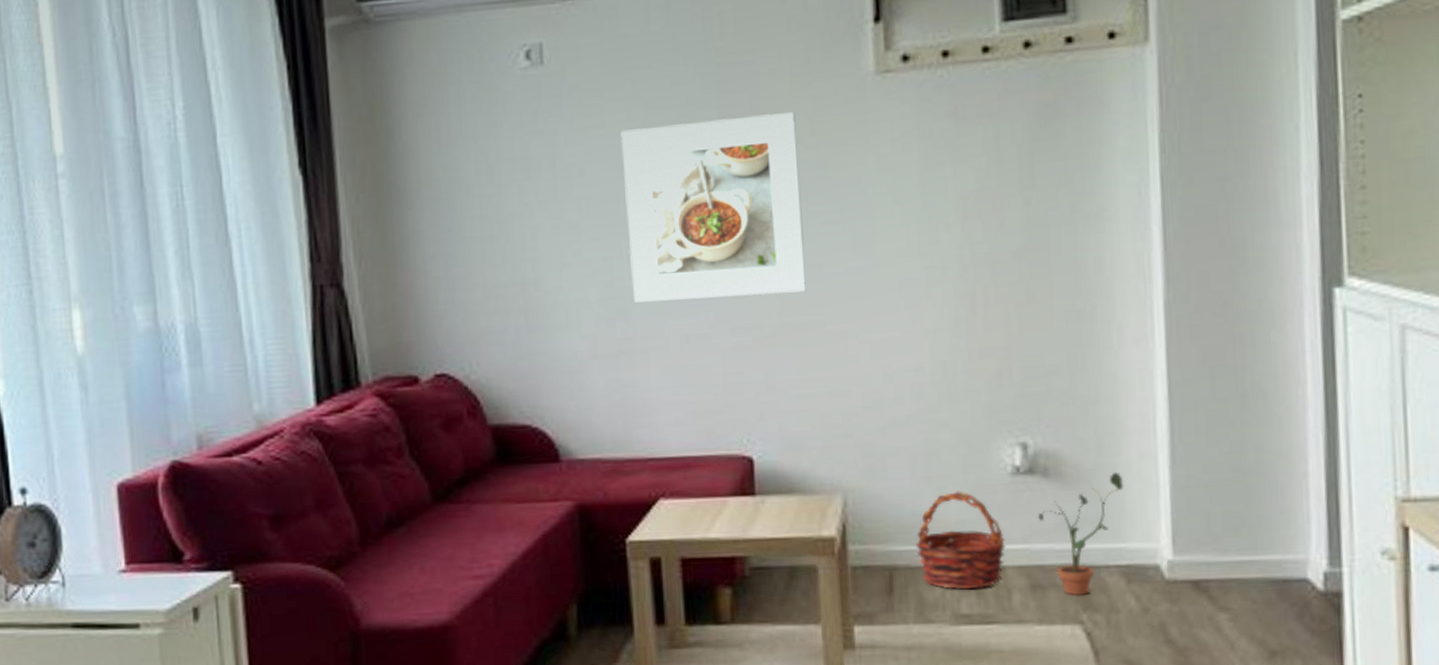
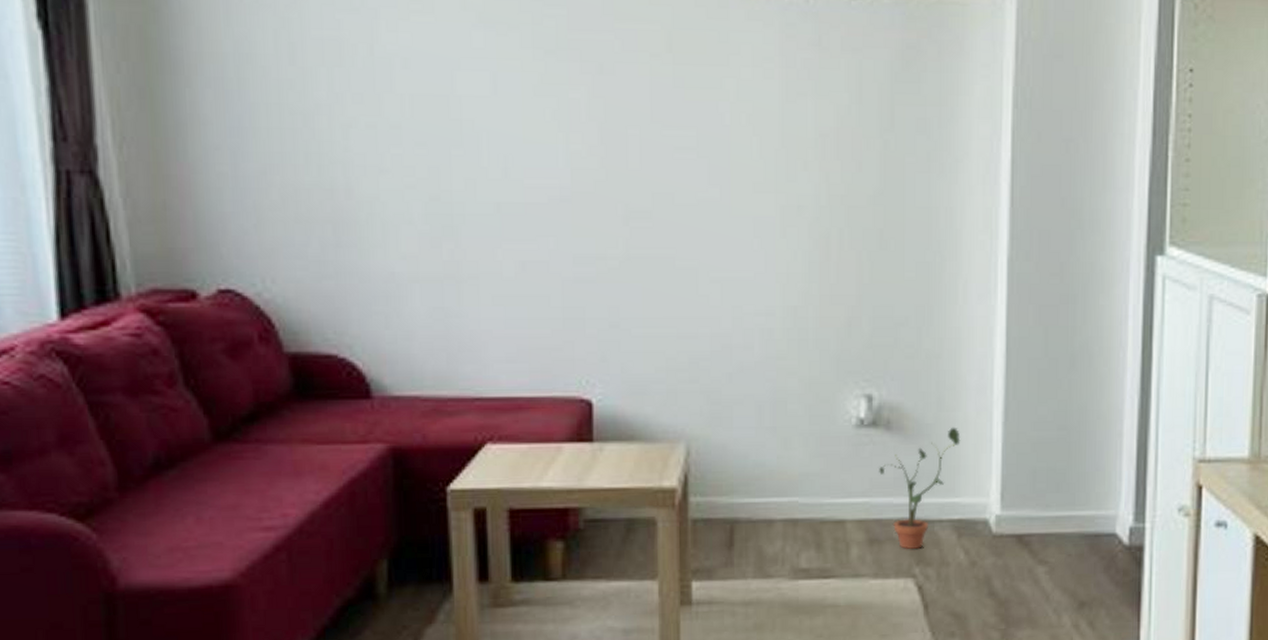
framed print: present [620,112,806,303] -> none [453,20,657,223]
basket: present [915,491,1006,590] -> none [758,442,846,544]

